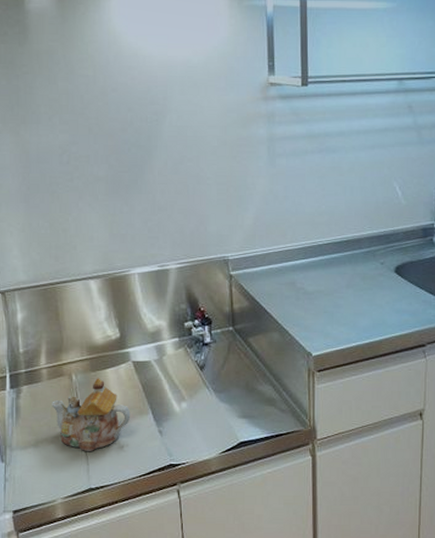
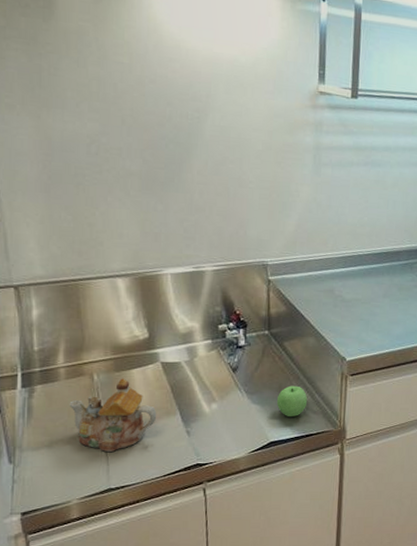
apple: none [244,383,276,416] -> present [276,385,308,417]

